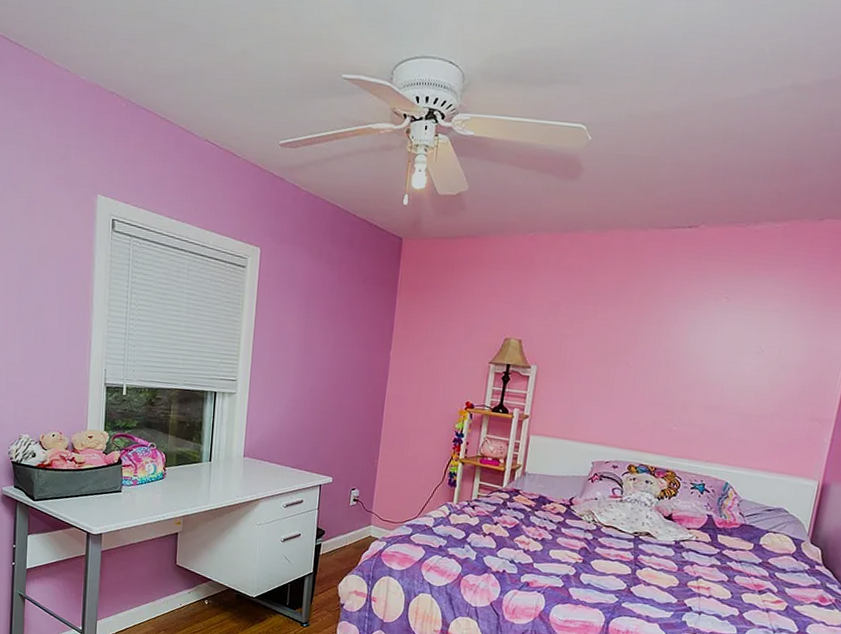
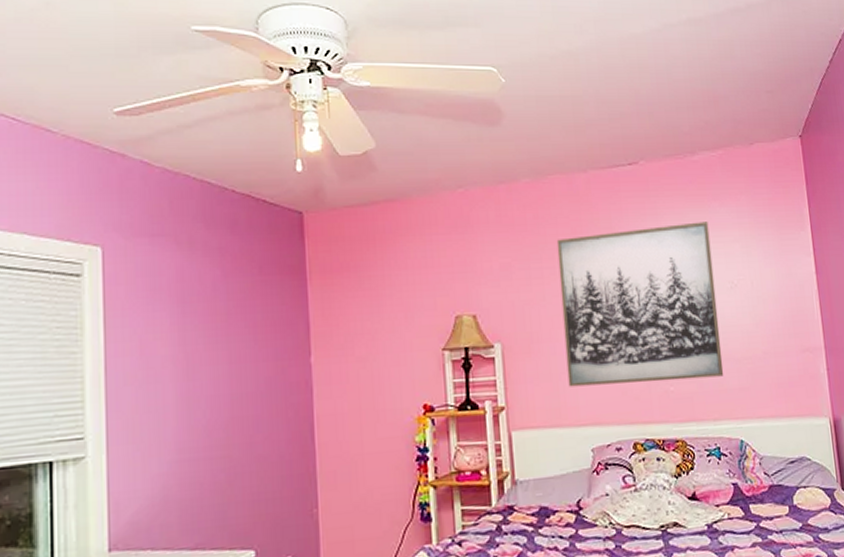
wall art: none [585,286,753,427] -> present [556,221,724,387]

